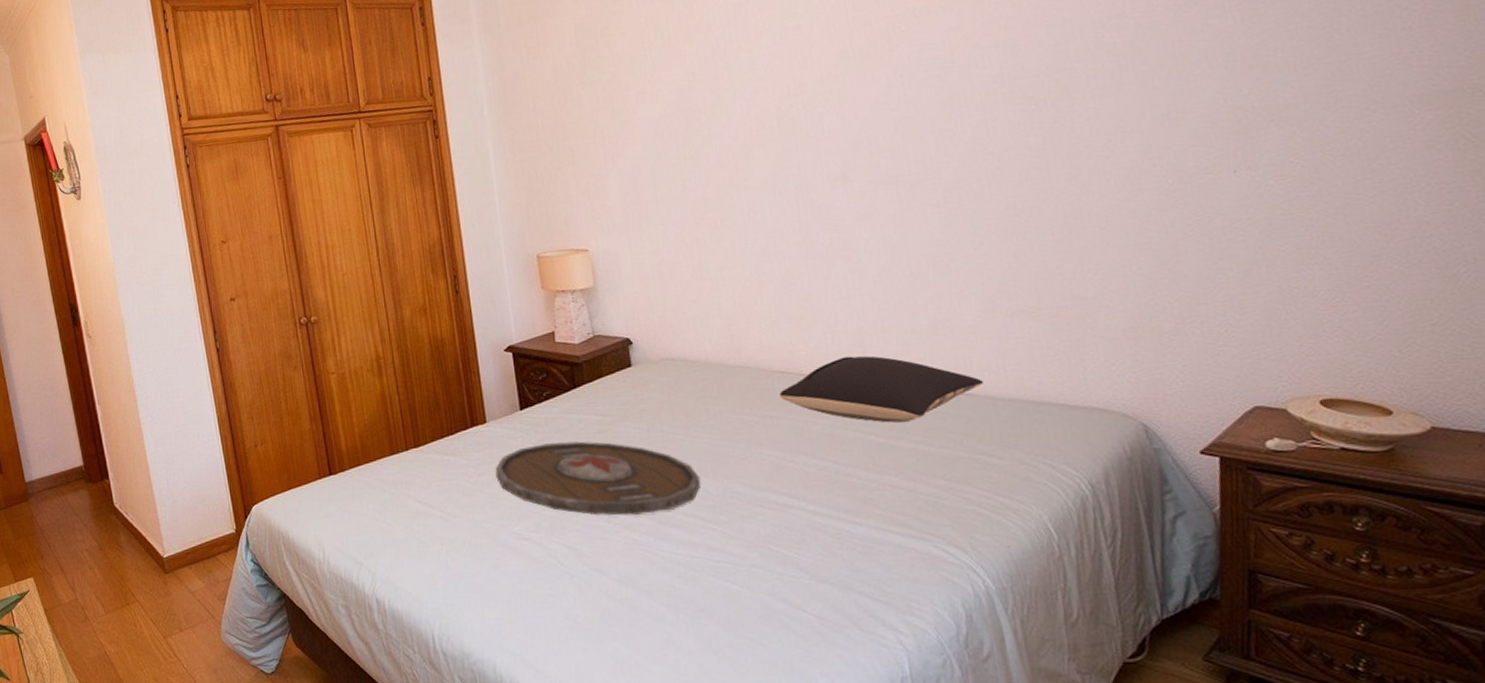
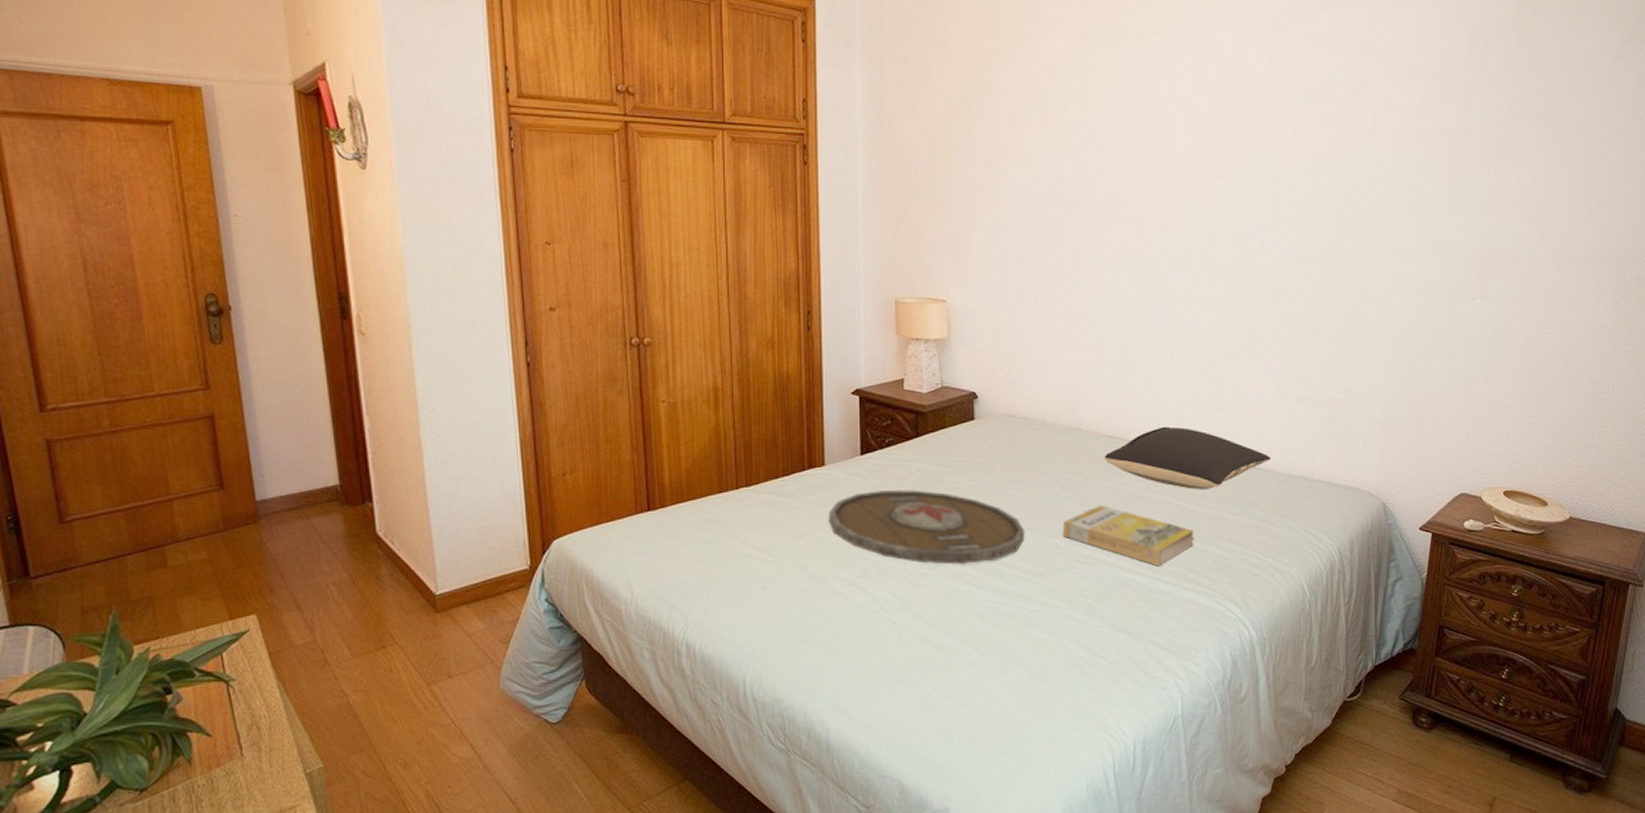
book: none [741,446,900,510] -> present [1062,505,1194,567]

